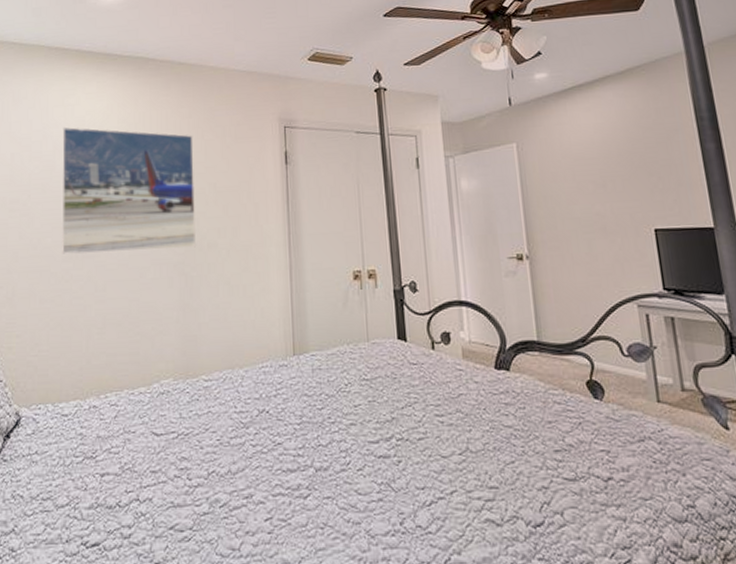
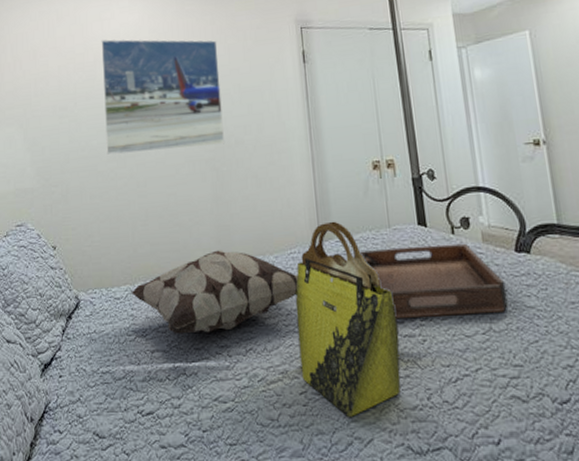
decorative pillow: none [81,362,270,456] -> present [131,250,299,334]
tote bag: none [265,333,374,545] -> present [295,221,401,417]
serving tray: none [336,359,486,439] -> present [359,243,508,320]

